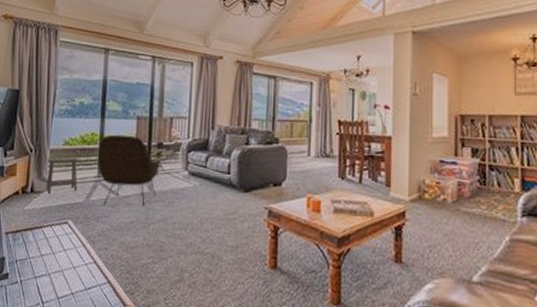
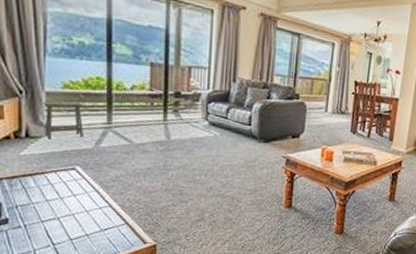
lounge chair: present [98,134,160,206] -> none [107,80,178,154]

